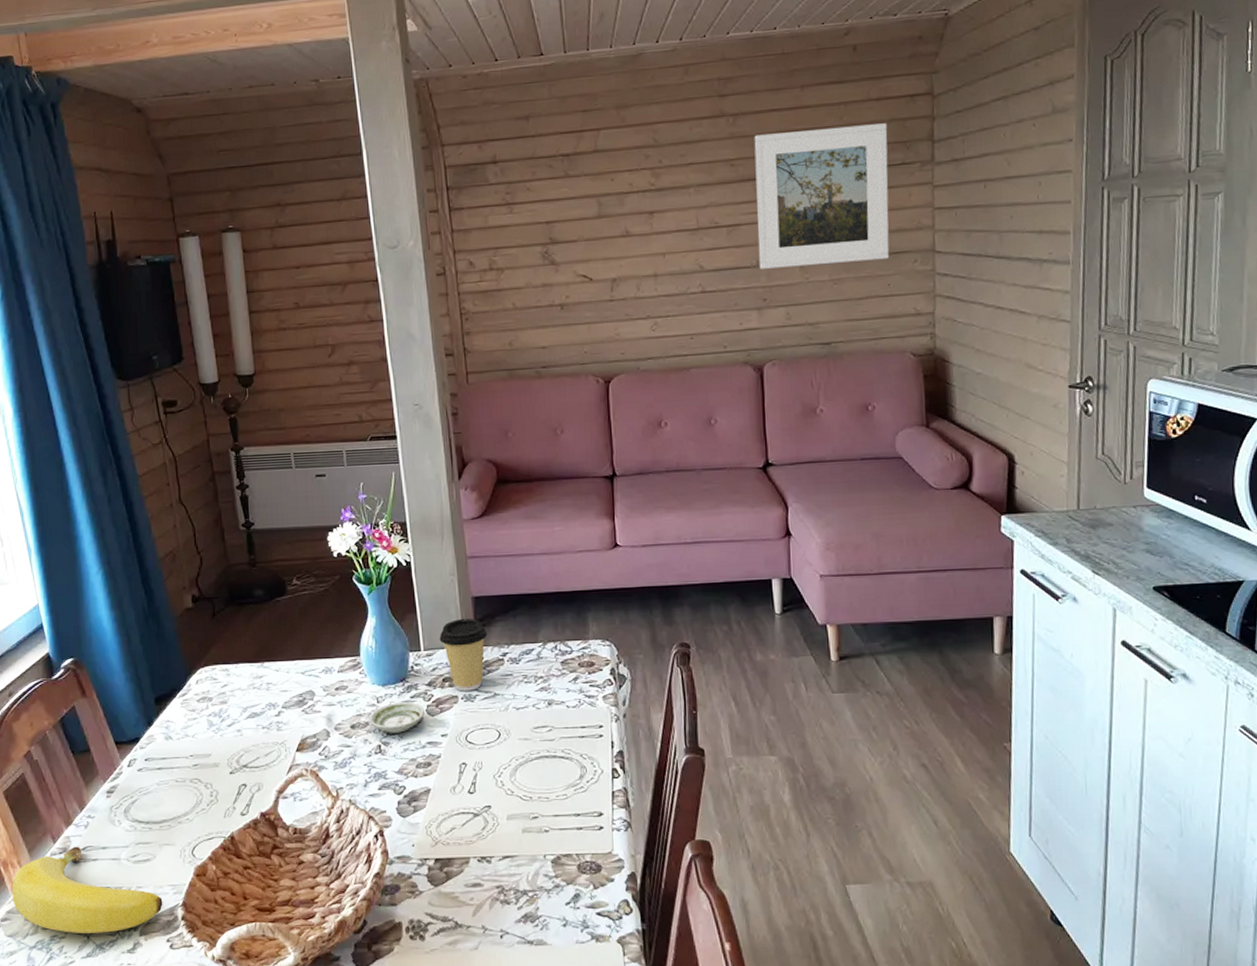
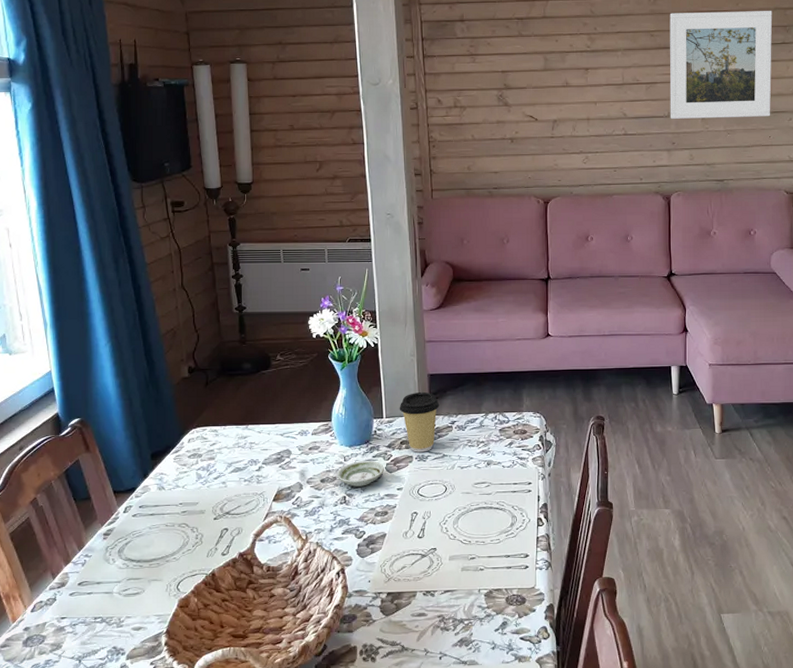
banana: present [12,846,163,933] -> none [13,581,149,658]

